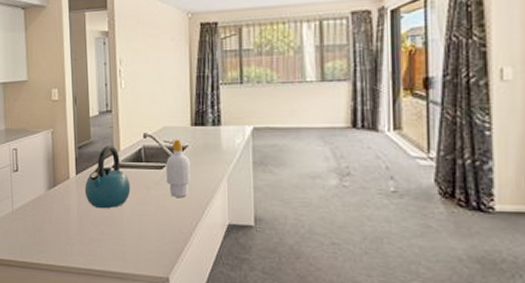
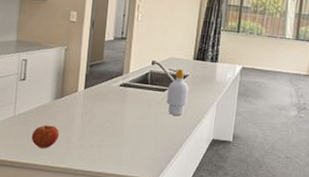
apple: none [31,219,57,245] -> present [31,125,59,148]
kettle: present [84,146,131,209] -> none [90,67,135,121]

